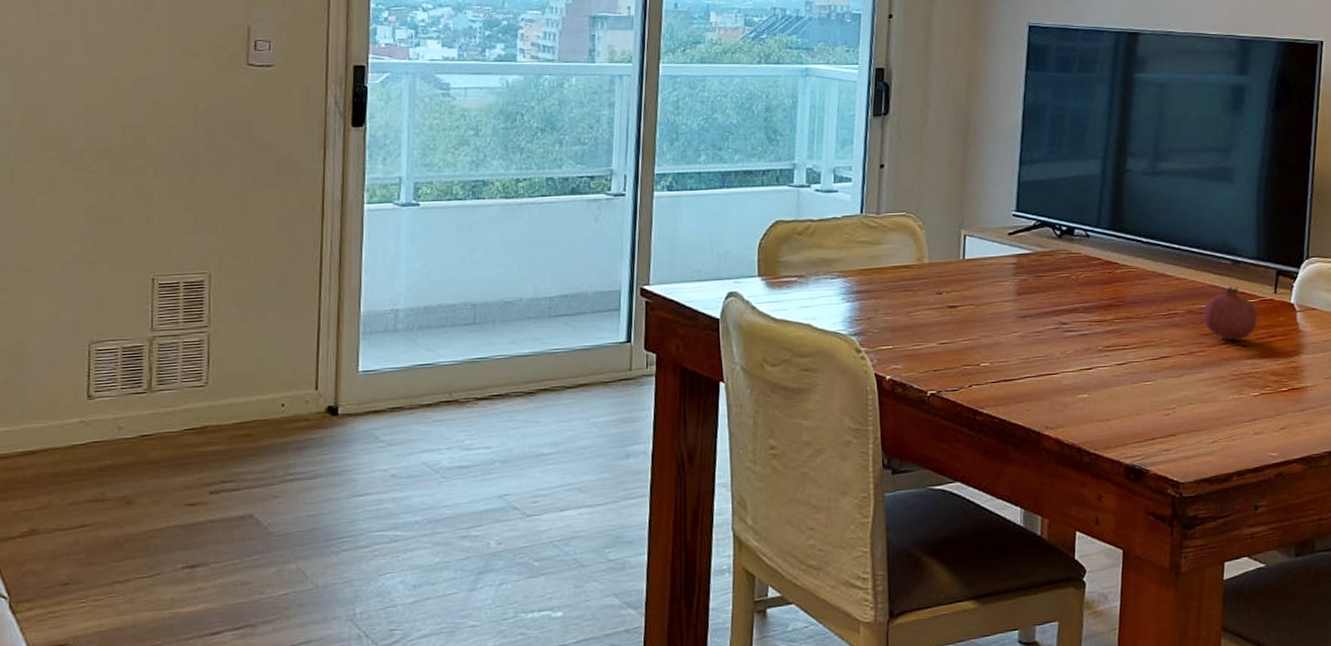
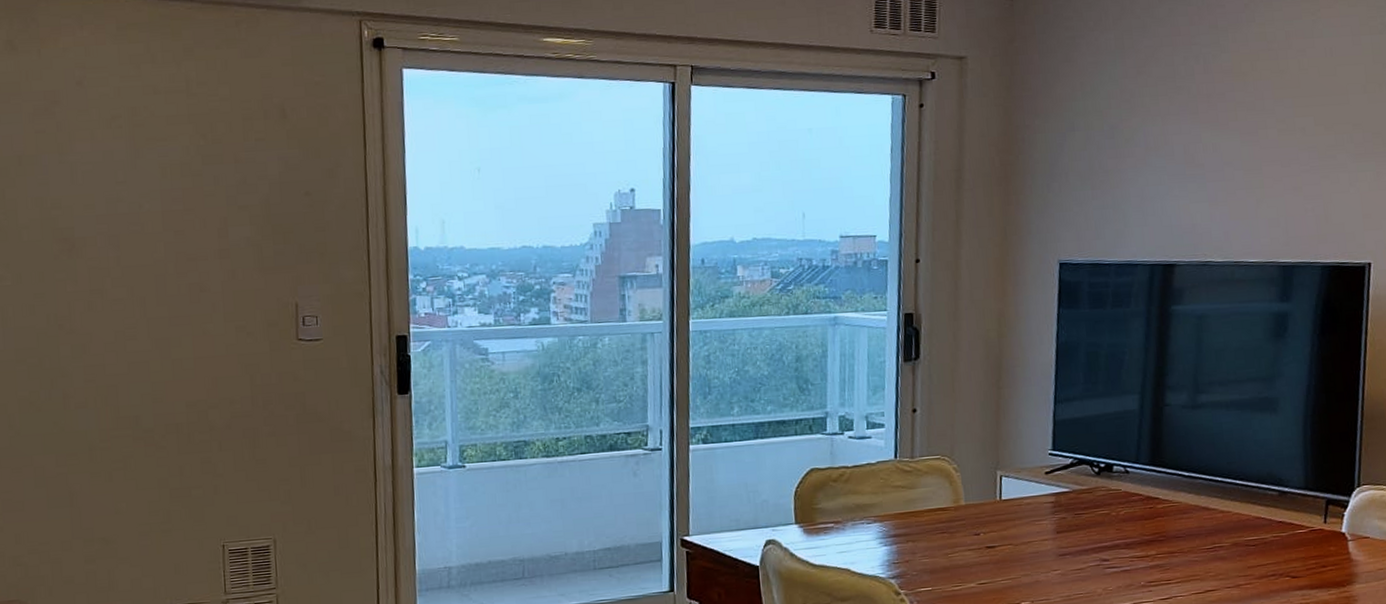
fruit: present [1203,285,1257,341] -> none [1249,516,1307,572]

